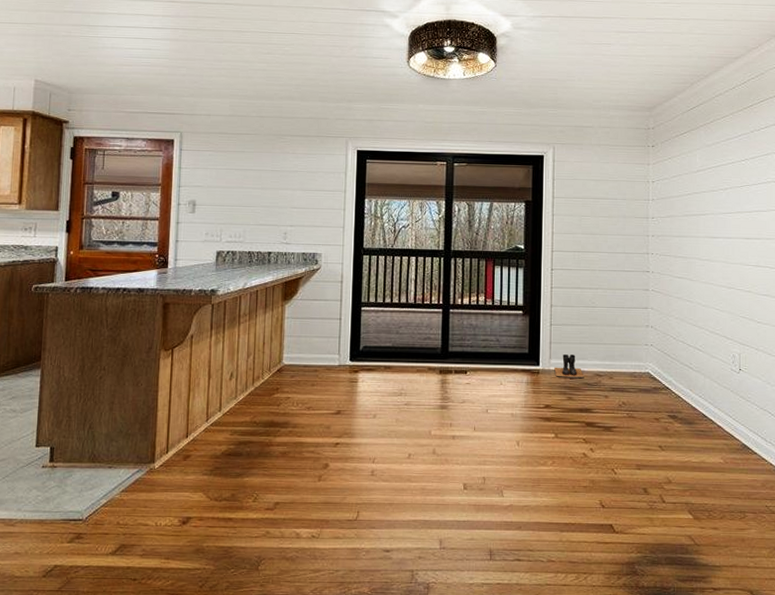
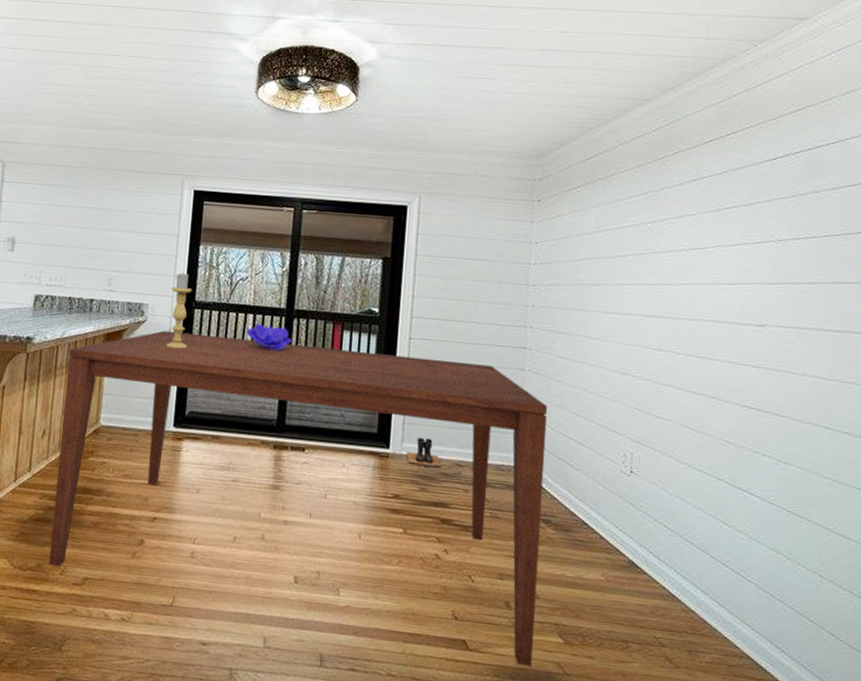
dining table: none [242,276,670,541] -> present [48,330,548,666]
candle holder: none [339,224,360,292] -> present [166,272,192,350]
decorative bowl: none [410,264,451,288] -> present [246,322,293,351]

